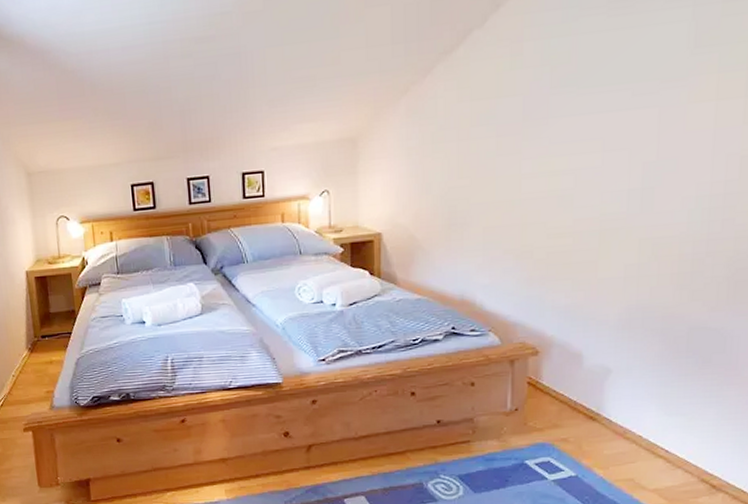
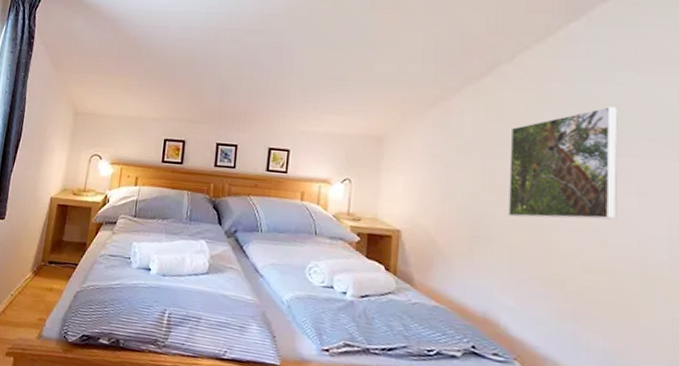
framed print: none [481,60,588,198] -> present [507,107,618,220]

